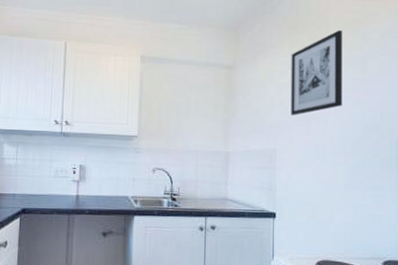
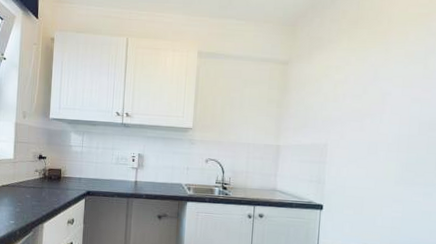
wall art: present [290,29,342,115] -> none [344,24,406,111]

